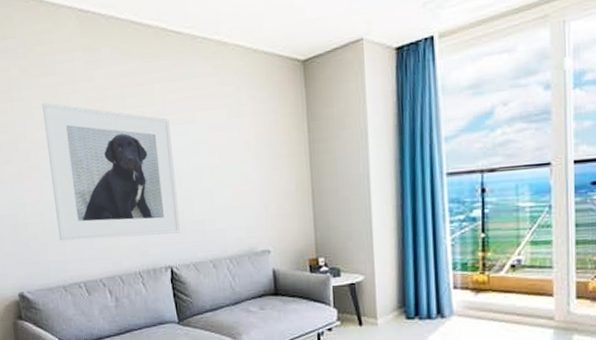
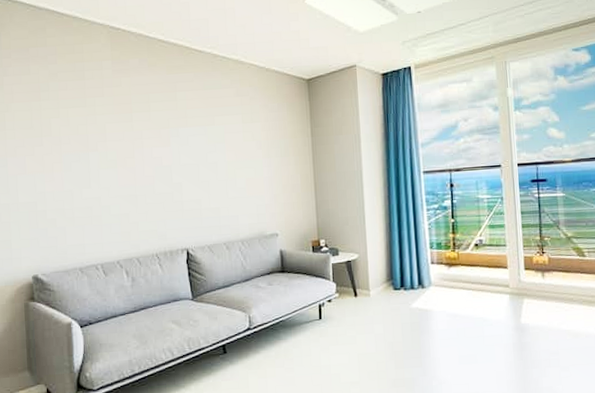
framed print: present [42,103,180,241] -> none [69,103,197,227]

